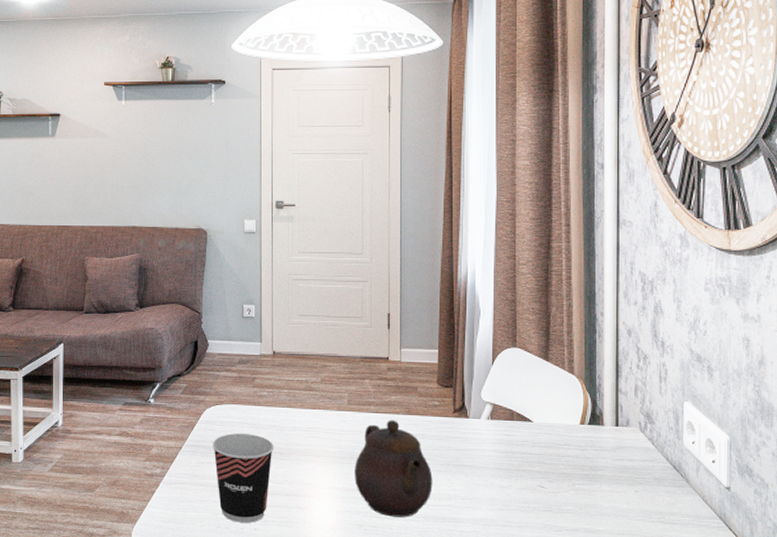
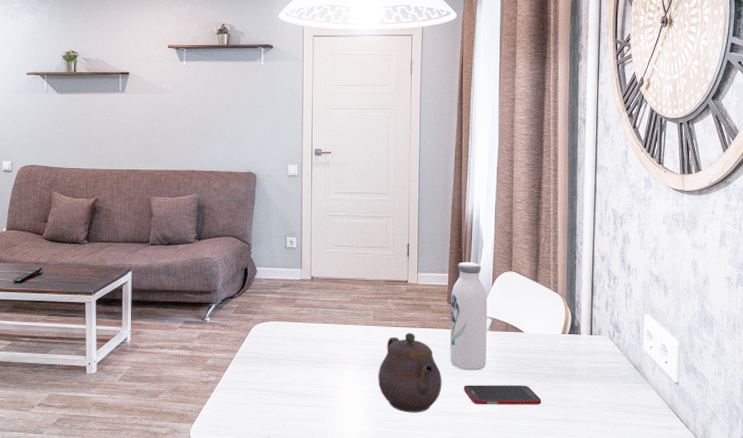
cup: present [212,433,275,523] -> none [259,346,312,420]
water bottle: none [442,335,487,467] -> present [450,262,488,371]
cell phone: none [460,484,556,511] -> present [464,385,541,405]

